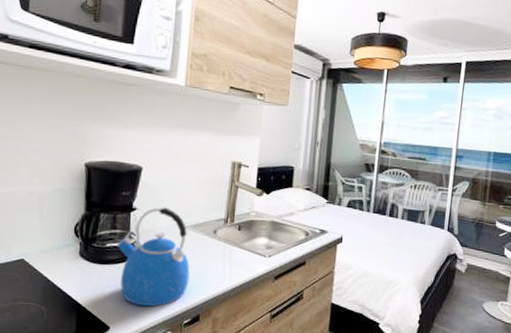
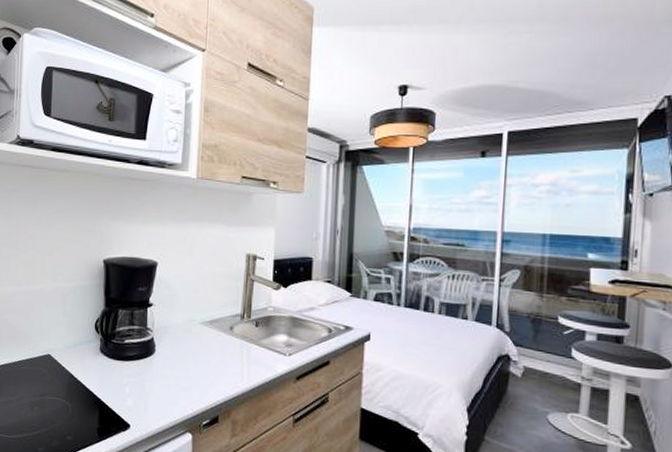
kettle: present [117,207,190,307] -> none [135,302,207,406]

